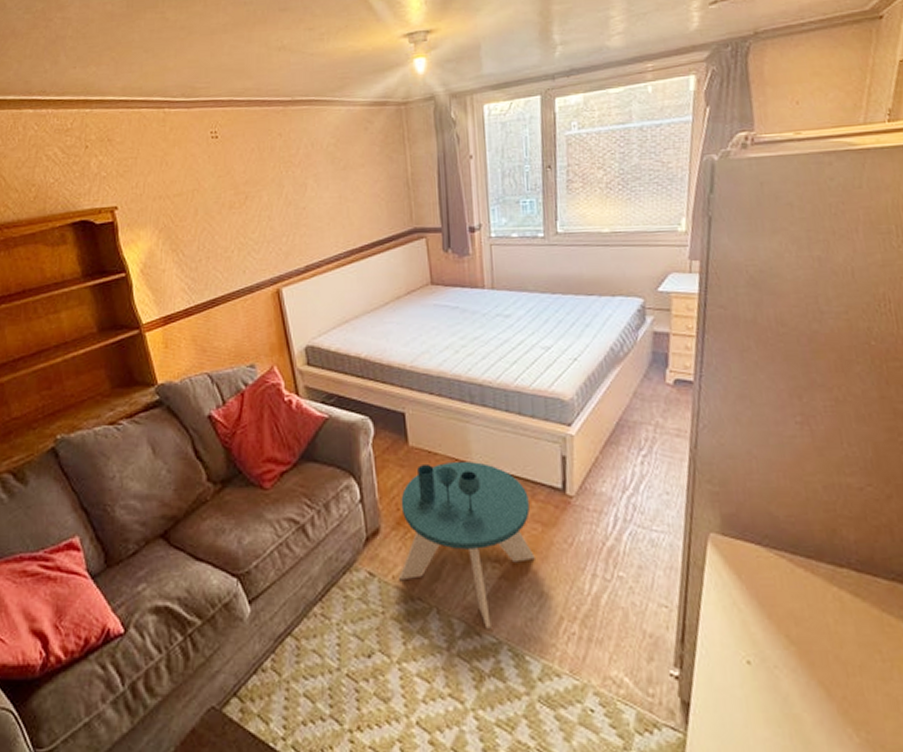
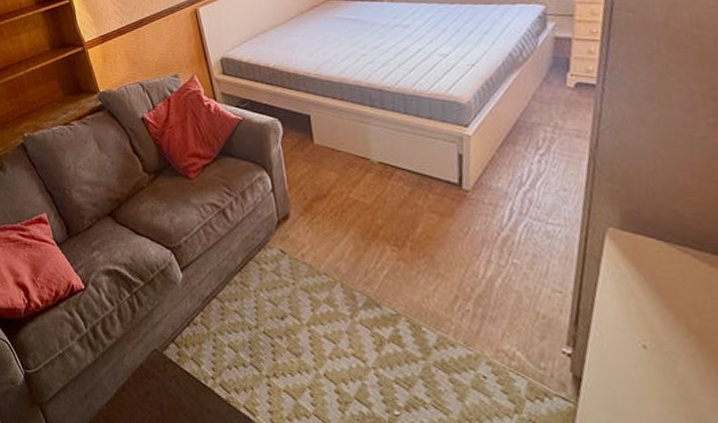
side table: present [399,461,535,629] -> none [307,157,432,302]

